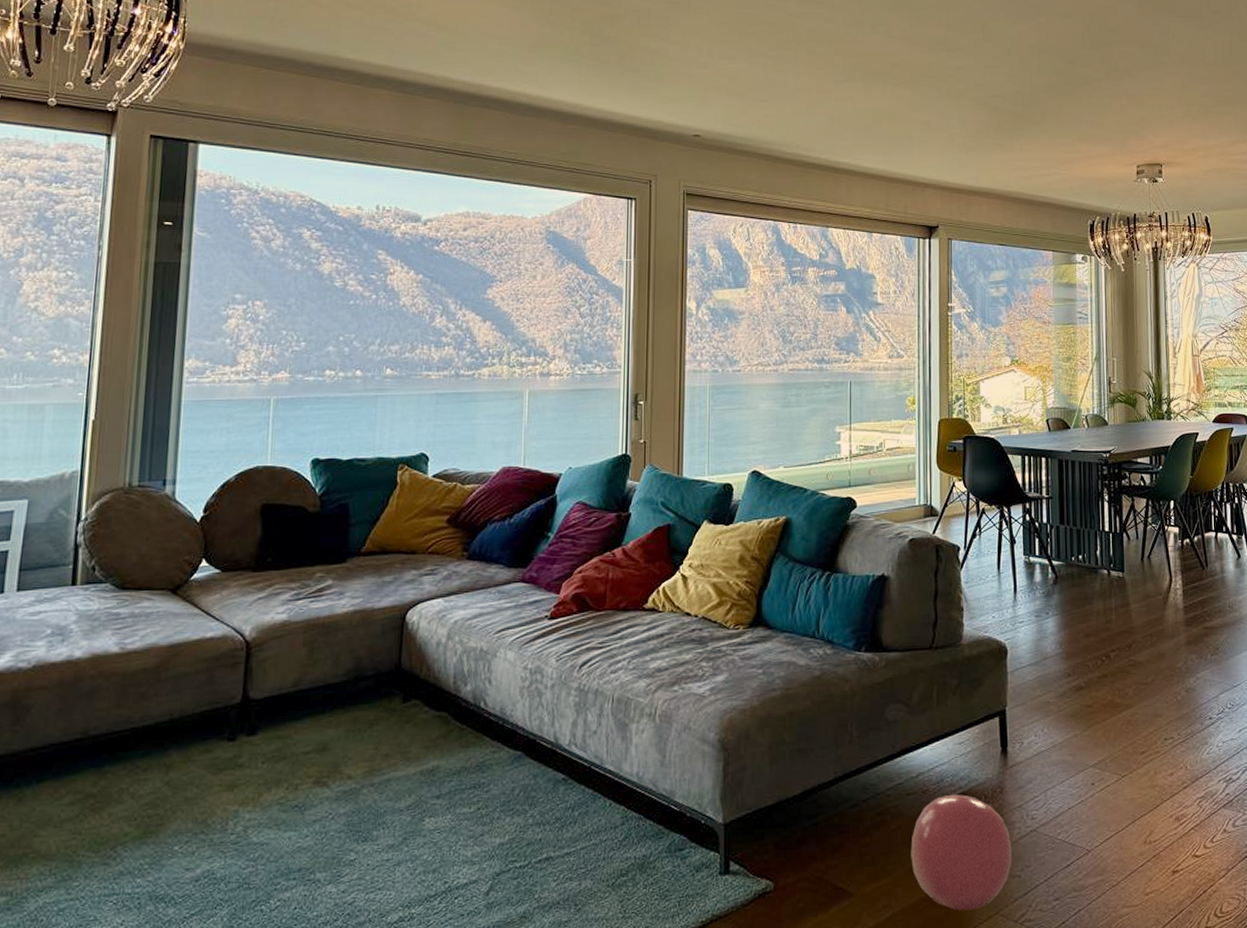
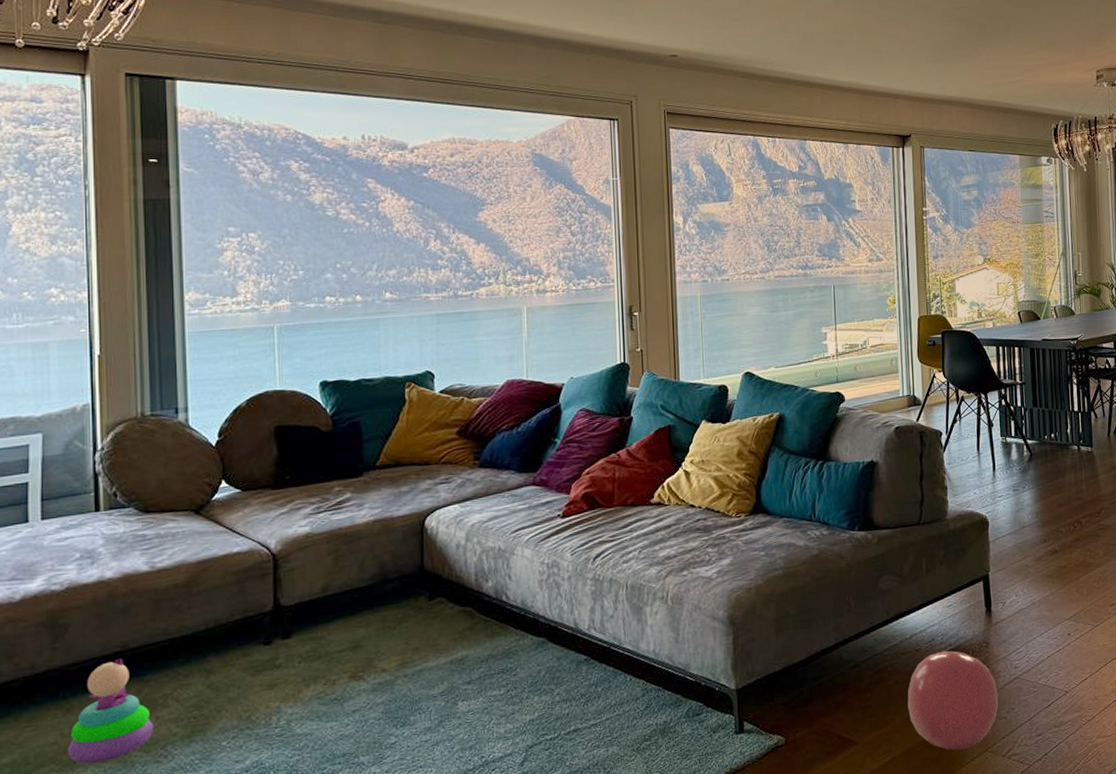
stacking toy: none [14,747,105,861] -> present [67,659,153,764]

